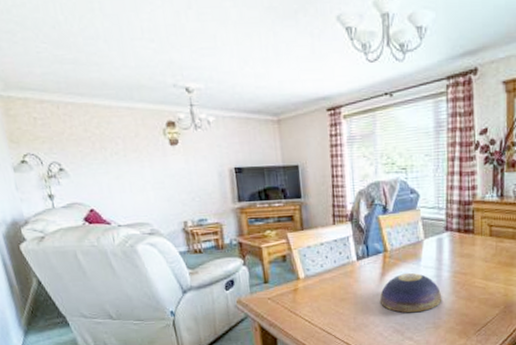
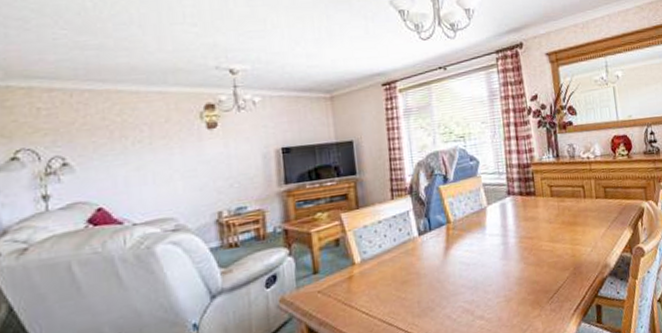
decorative bowl: present [379,272,442,313] -> none [445,242,511,289]

